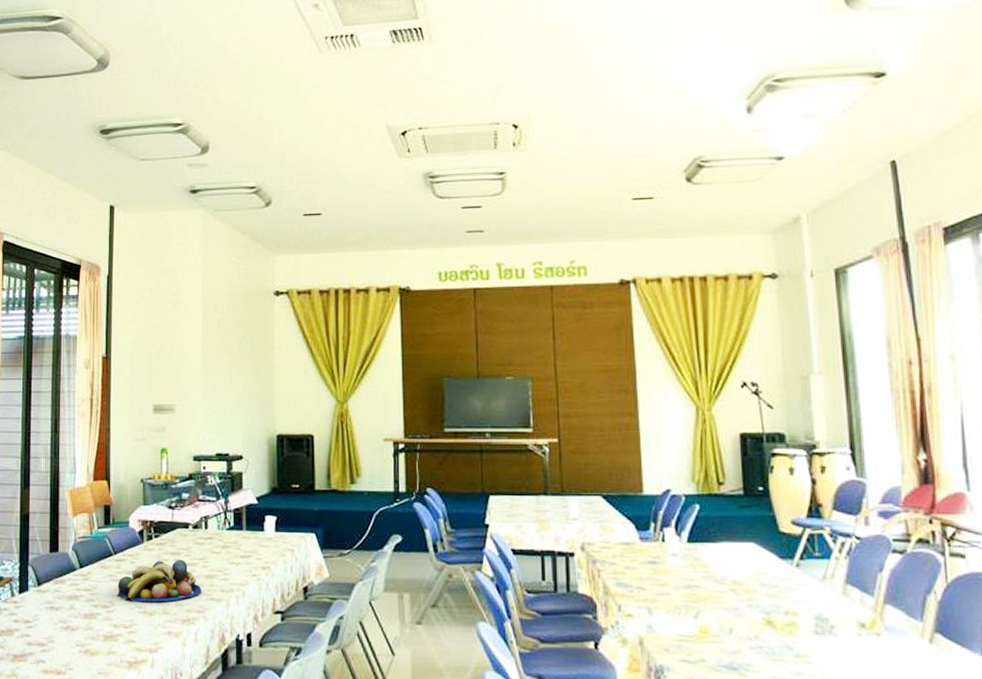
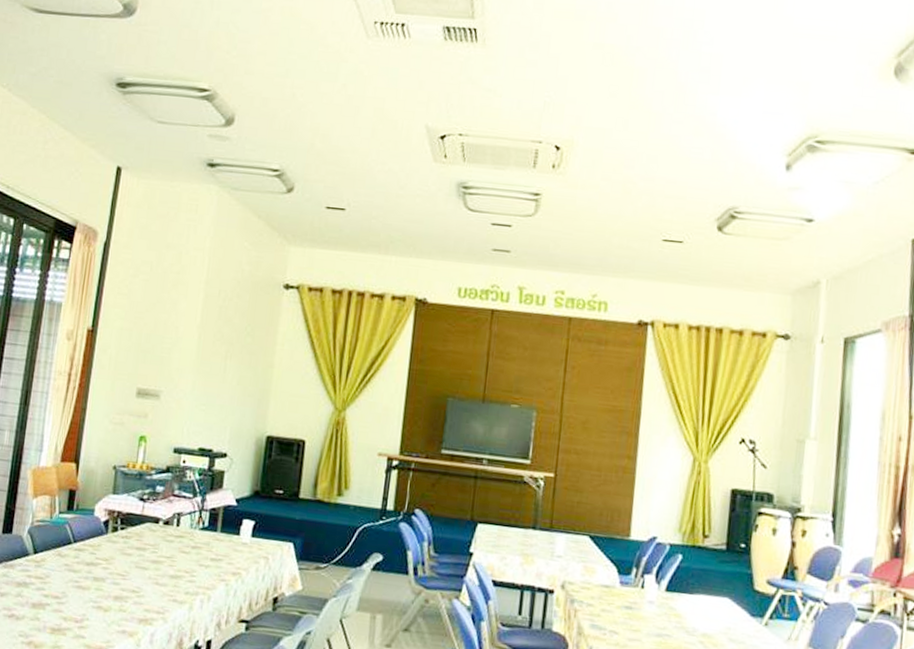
fruit bowl: present [117,559,202,603] -> none [71,554,165,599]

